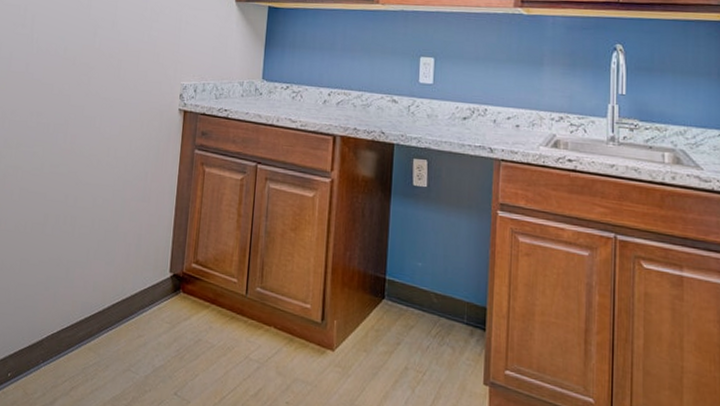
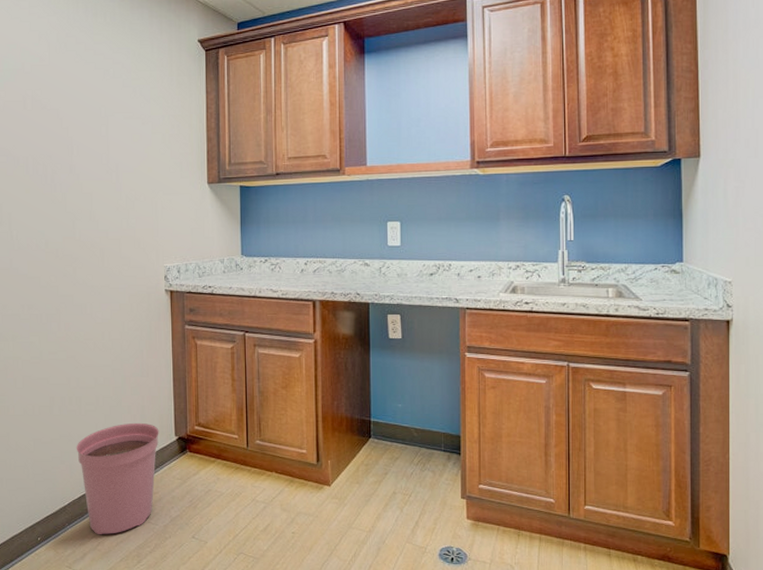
plant pot: none [63,252,154,379] -> present [76,422,159,535]

